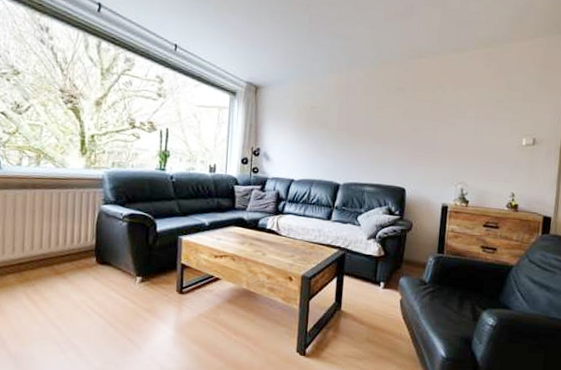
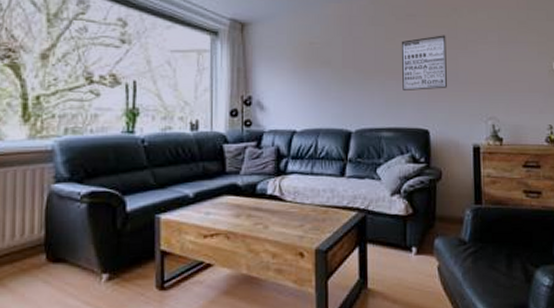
wall art: none [386,107,430,155] -> present [401,35,447,92]

